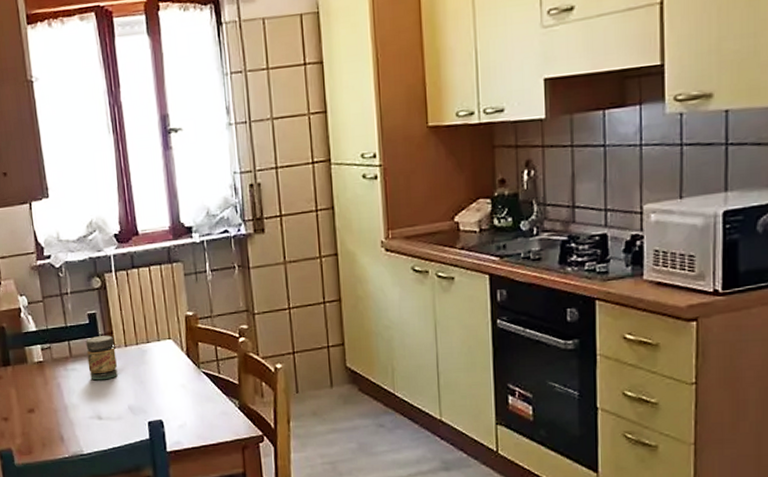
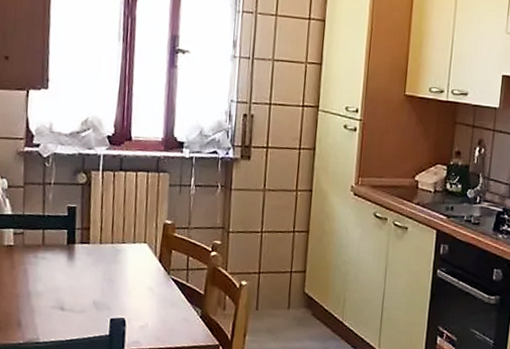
jar: present [86,335,118,381] -> none [59,229,90,273]

